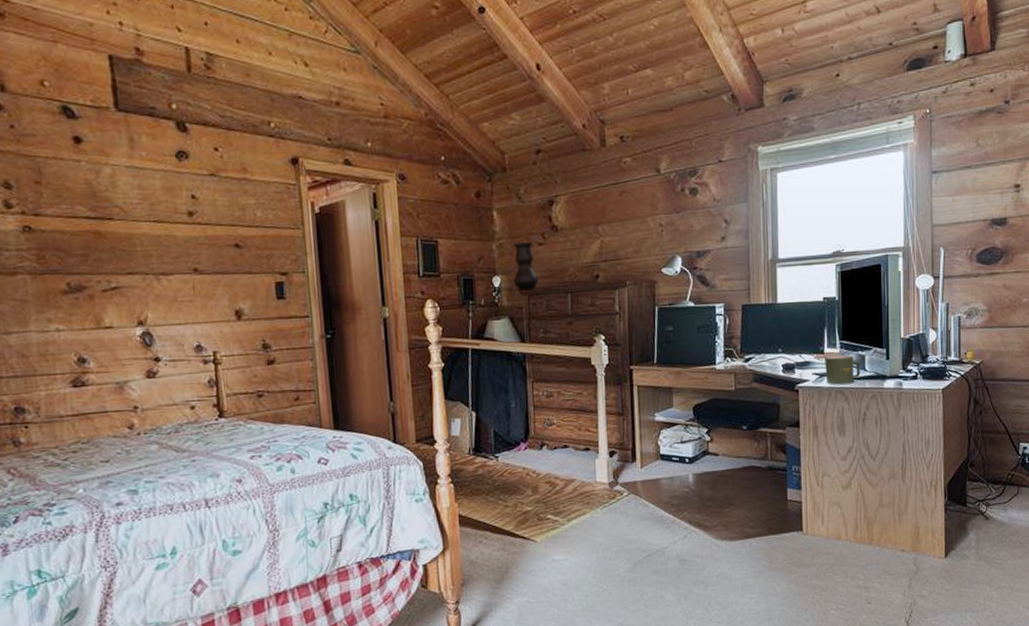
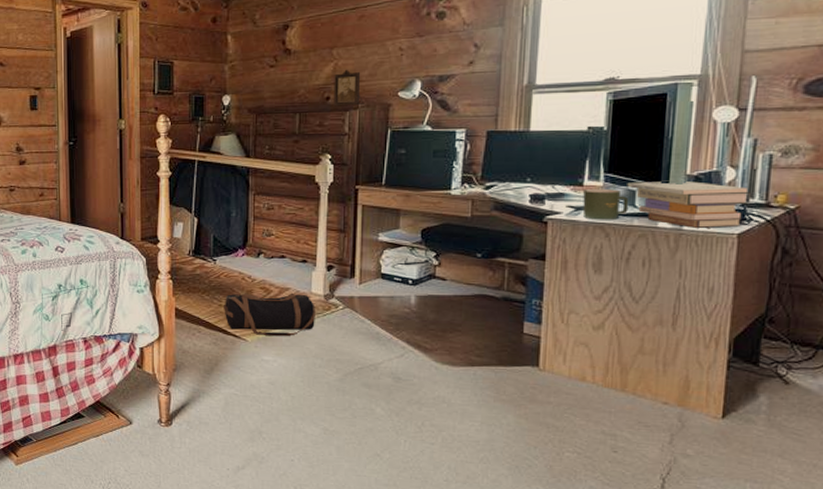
duffel bag: none [510,484,602,534] -> present [224,293,315,336]
vase: present [513,242,539,292] -> none [242,64,268,111]
photo frame: none [601,246,631,285] -> present [333,69,363,107]
books: none [858,343,947,386] -> present [627,180,749,228]

